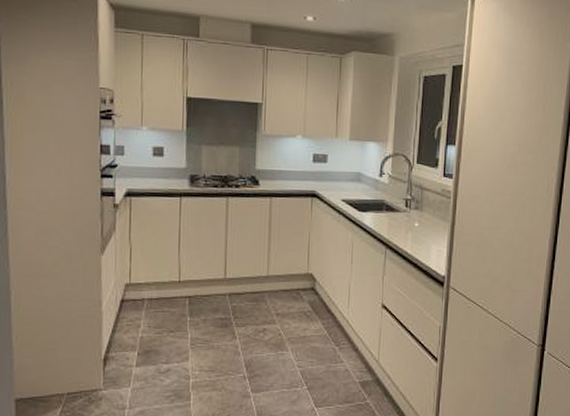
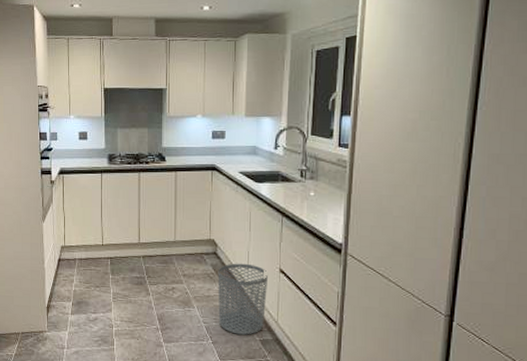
waste bin: none [315,299,369,377] -> present [217,263,268,335]

